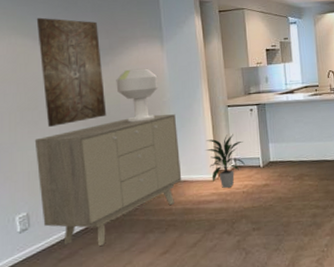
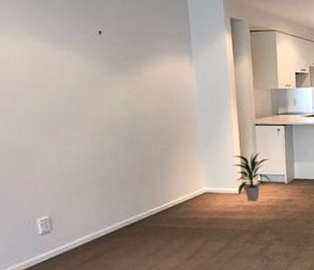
sideboard: present [34,114,182,246] -> none [55,128,208,250]
wall art: present [36,17,107,127] -> none [55,20,133,133]
table lamp: present [116,68,158,123] -> none [142,82,186,134]

